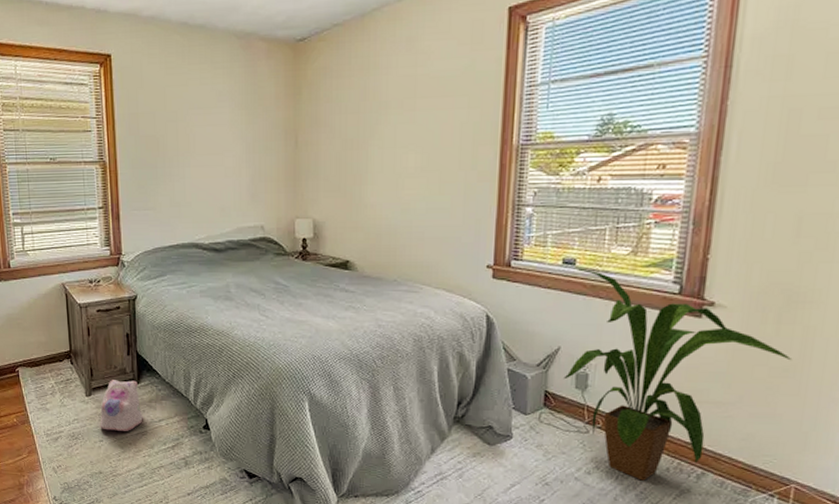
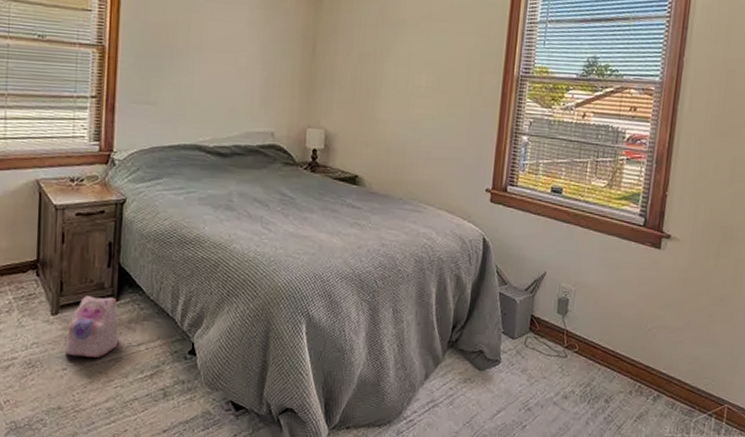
house plant: present [563,268,793,481] -> none [547,197,727,404]

